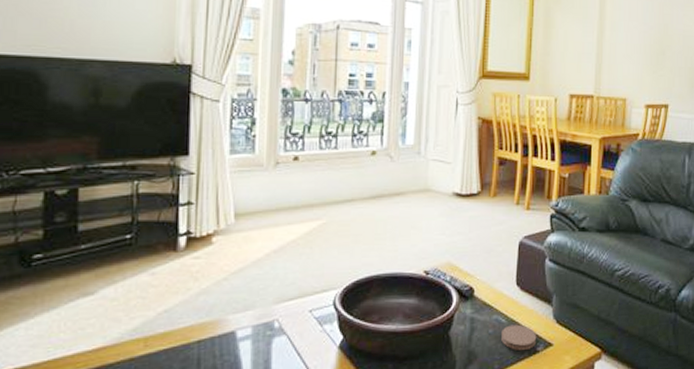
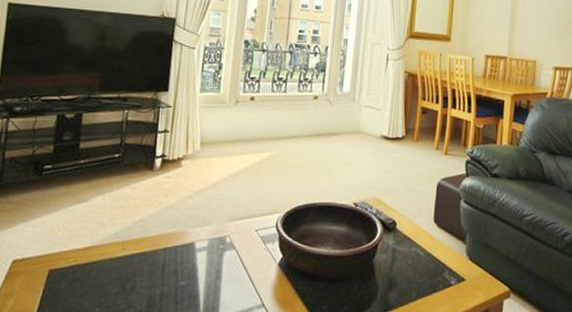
coaster: present [501,324,537,350] -> none [419,258,451,282]

